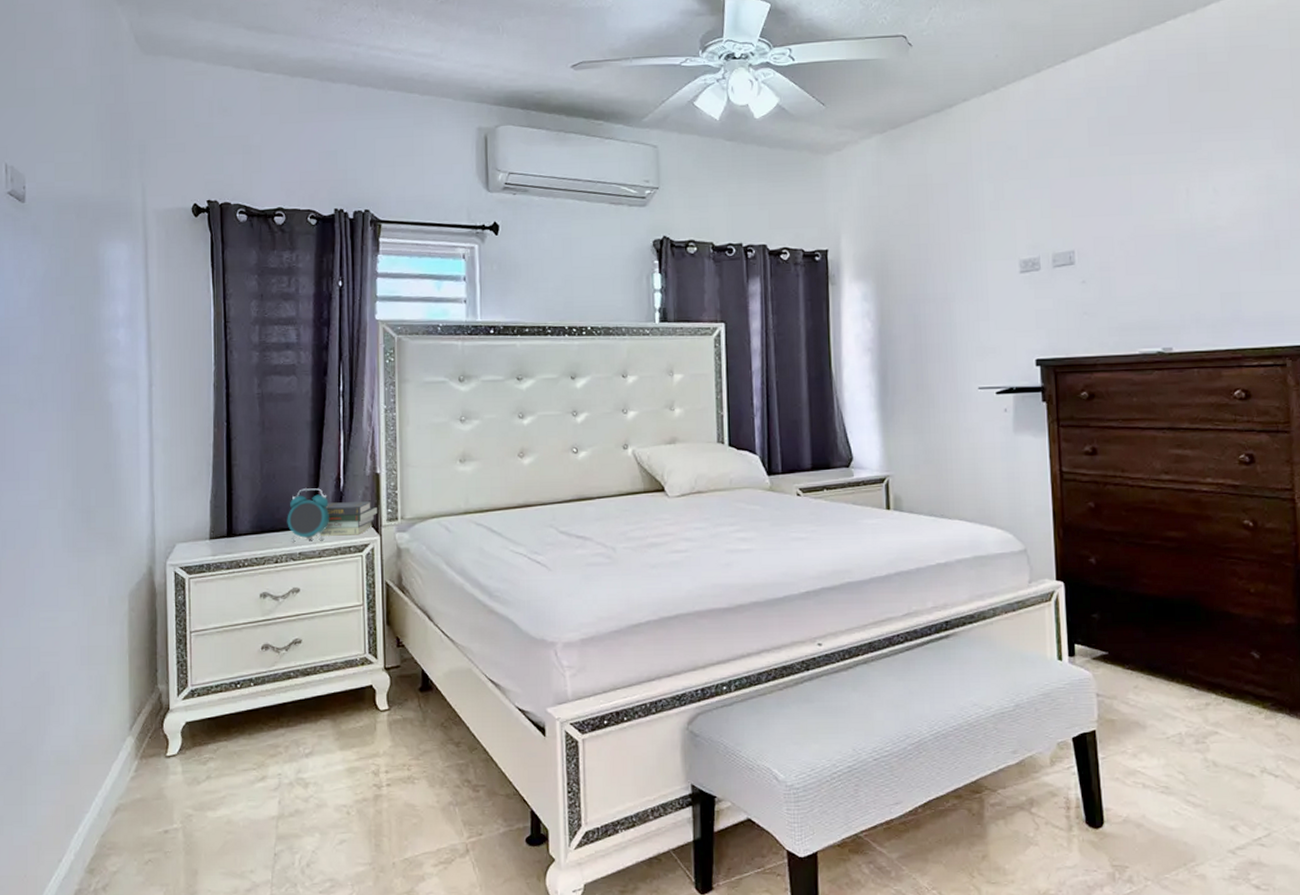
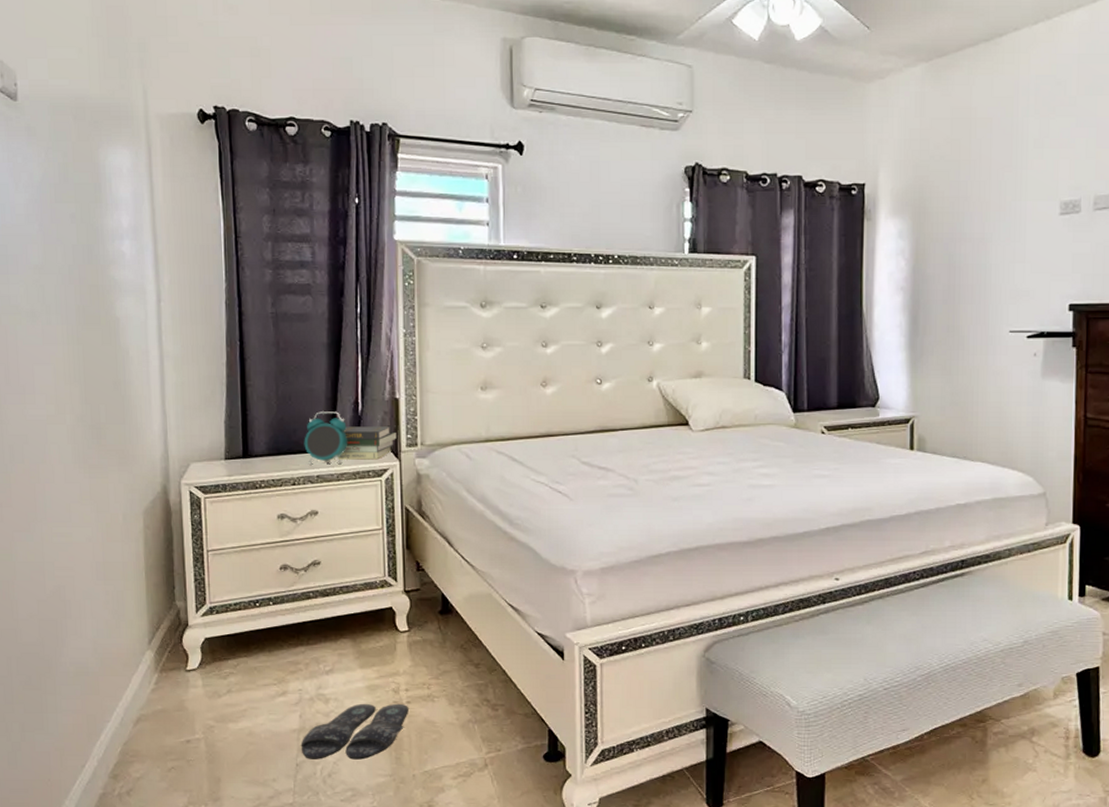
slippers: none [279,786,388,848] -> present [300,703,408,760]

